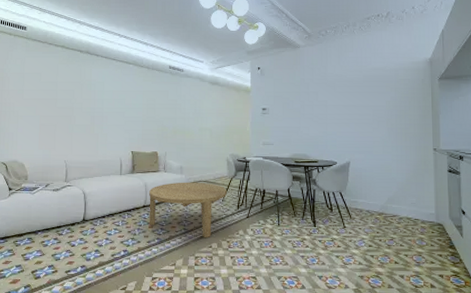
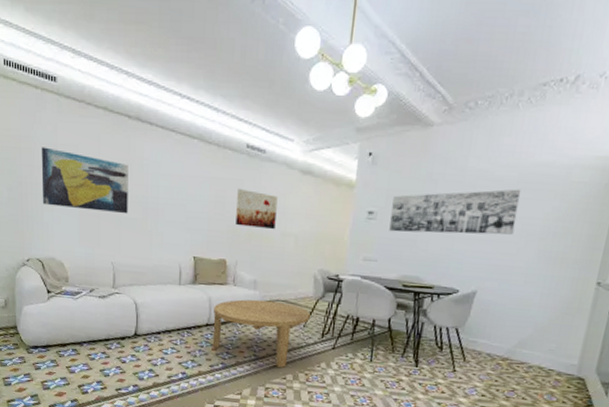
wall art: none [10,76,80,122] -> present [41,147,129,214]
wall art: none [164,98,194,127] -> present [235,189,278,230]
wall art: none [279,86,368,122] -> present [389,189,522,235]

